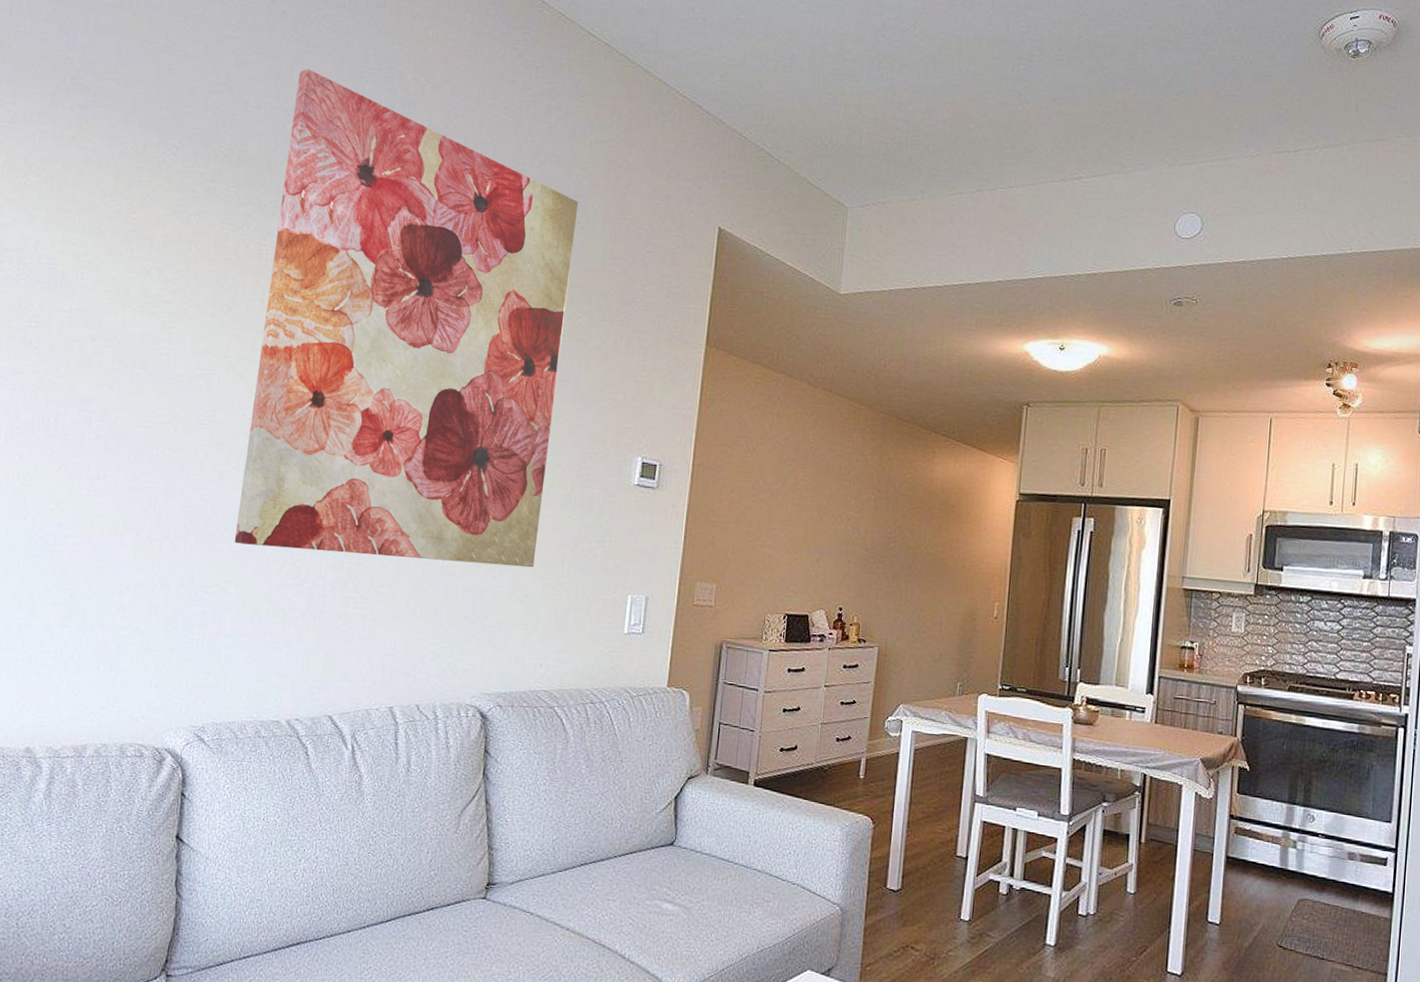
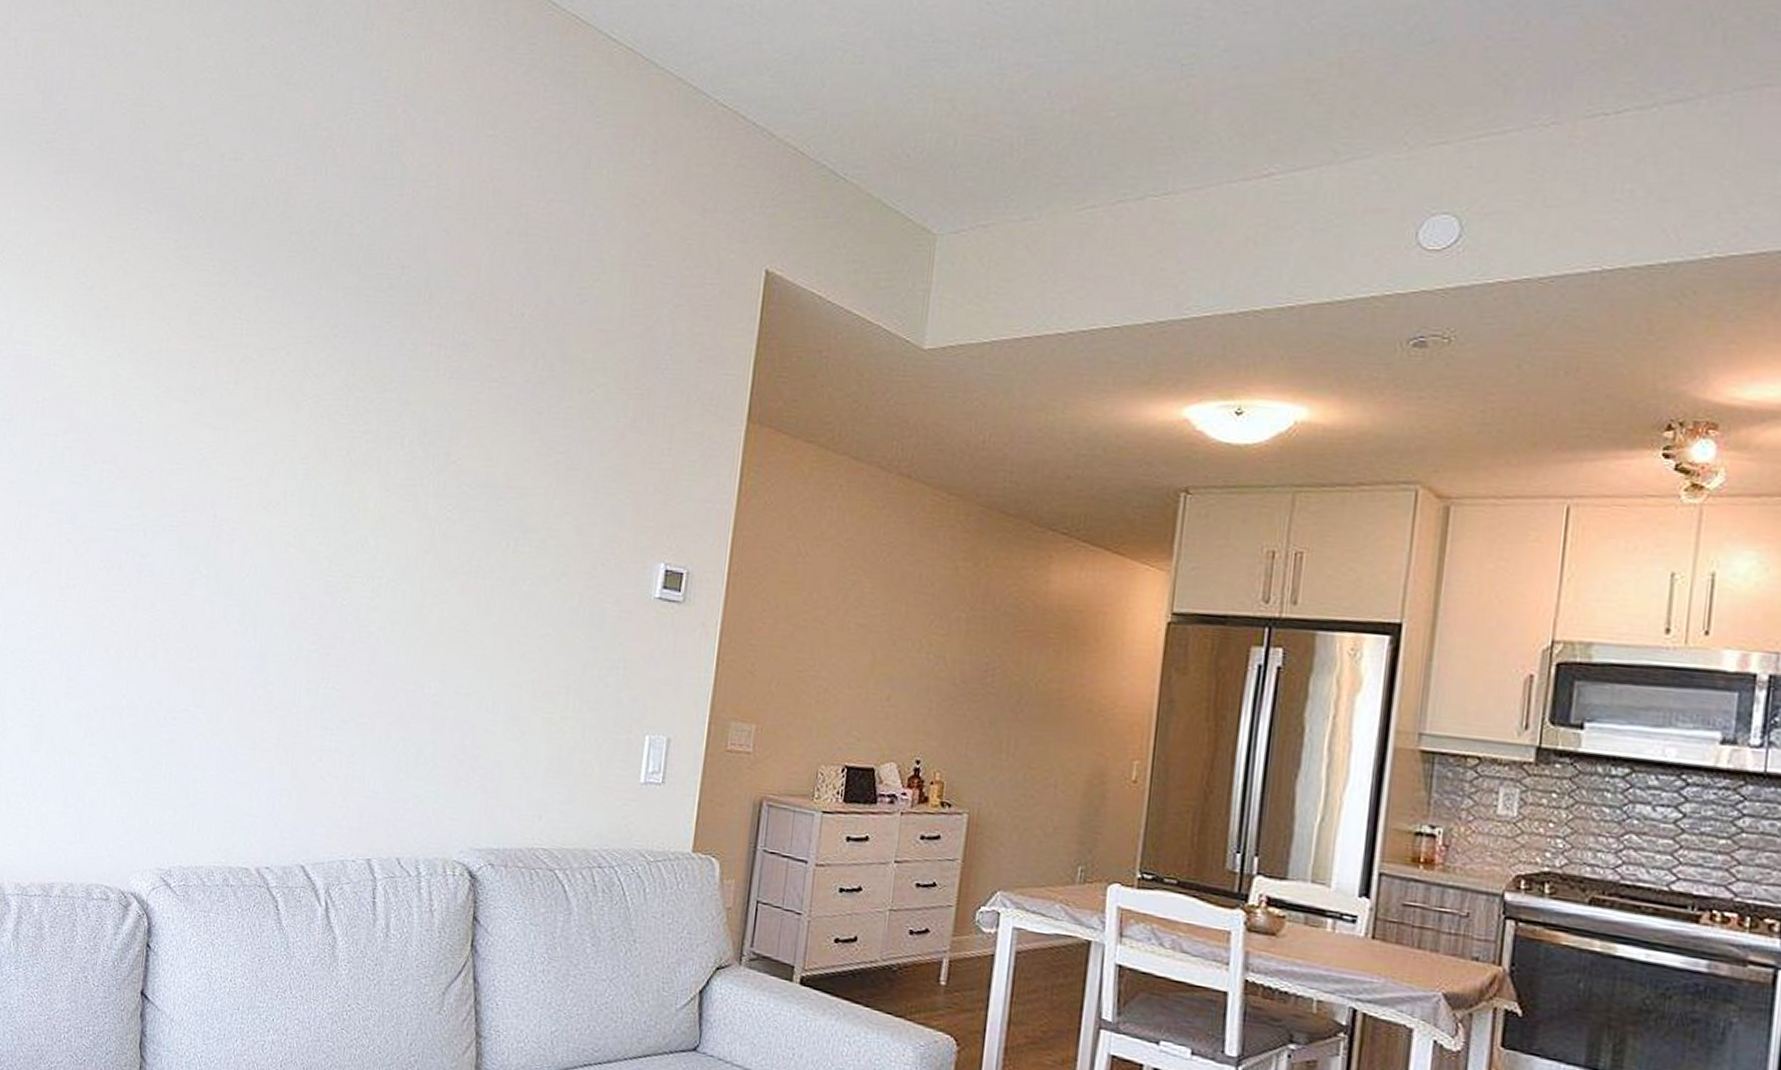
wall art: present [234,68,579,568] -> none [204,109,593,699]

